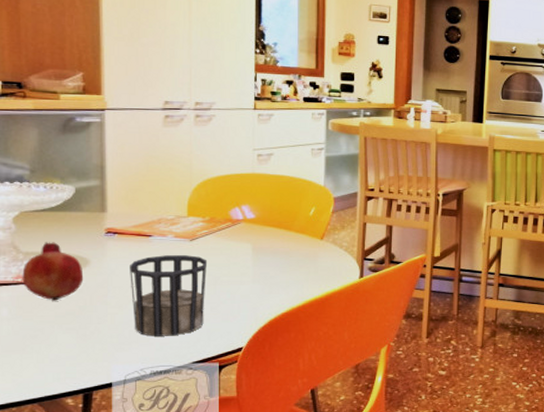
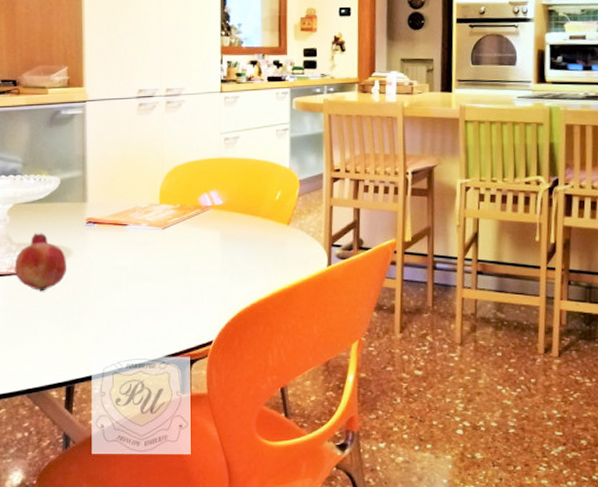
cup: present [130,255,208,337] -> none [108,244,179,328]

